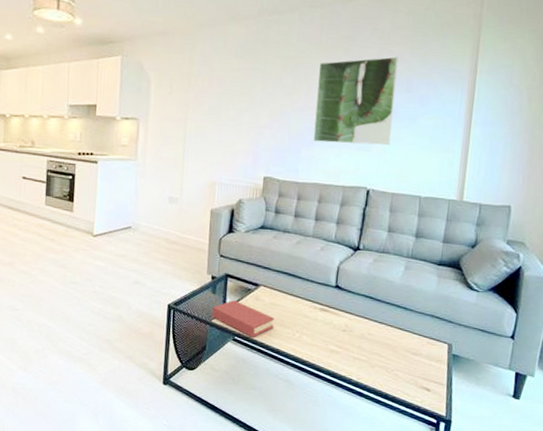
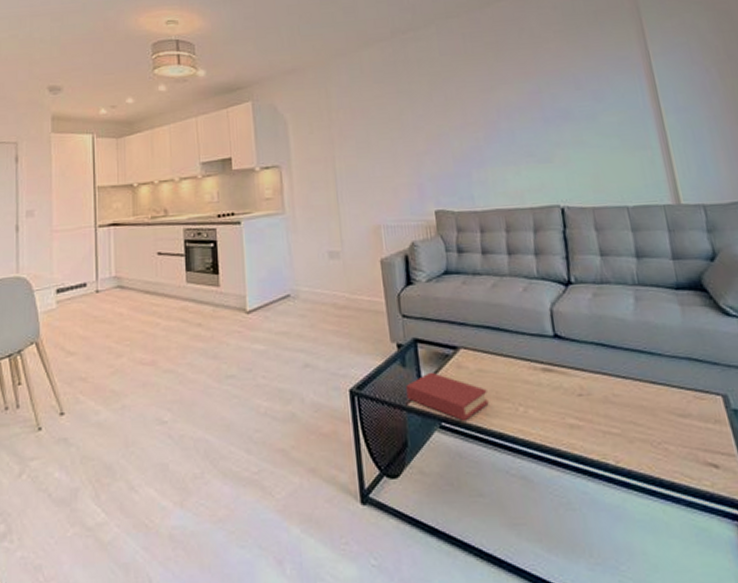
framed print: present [313,56,399,146] -> none [469,54,573,161]

